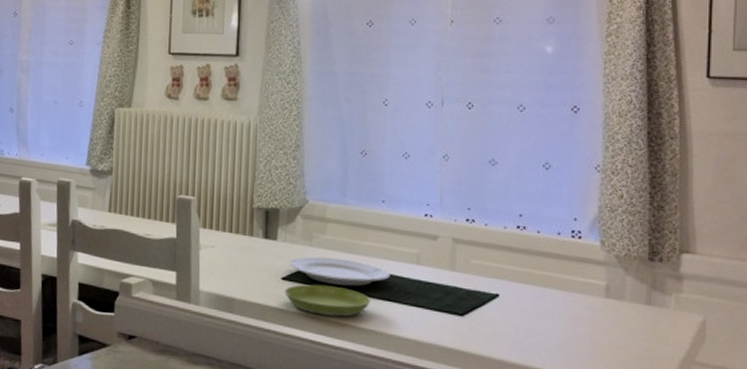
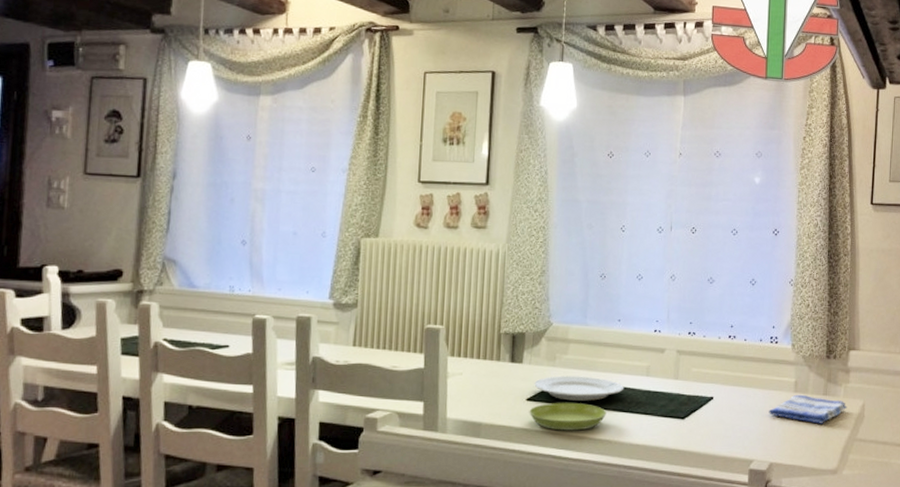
dish towel: none [571,300,681,339] -> present [769,394,847,424]

